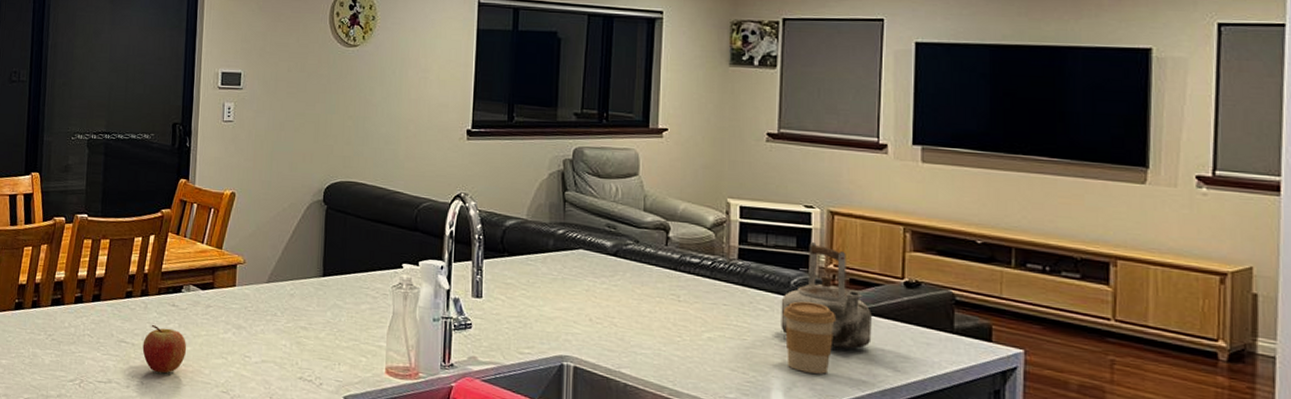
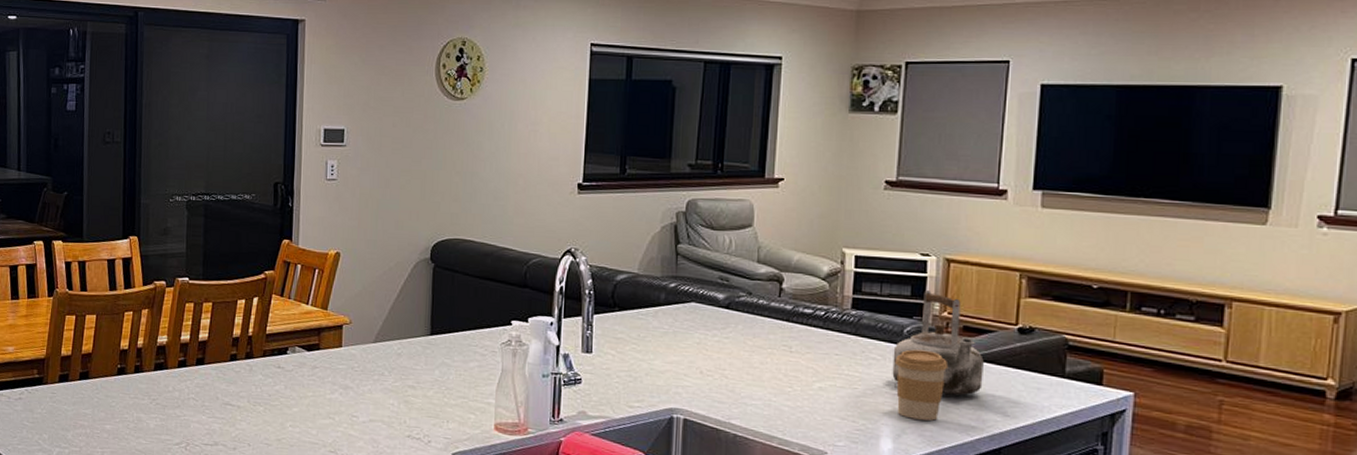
fruit: present [142,325,187,374] -> none [248,387,294,435]

